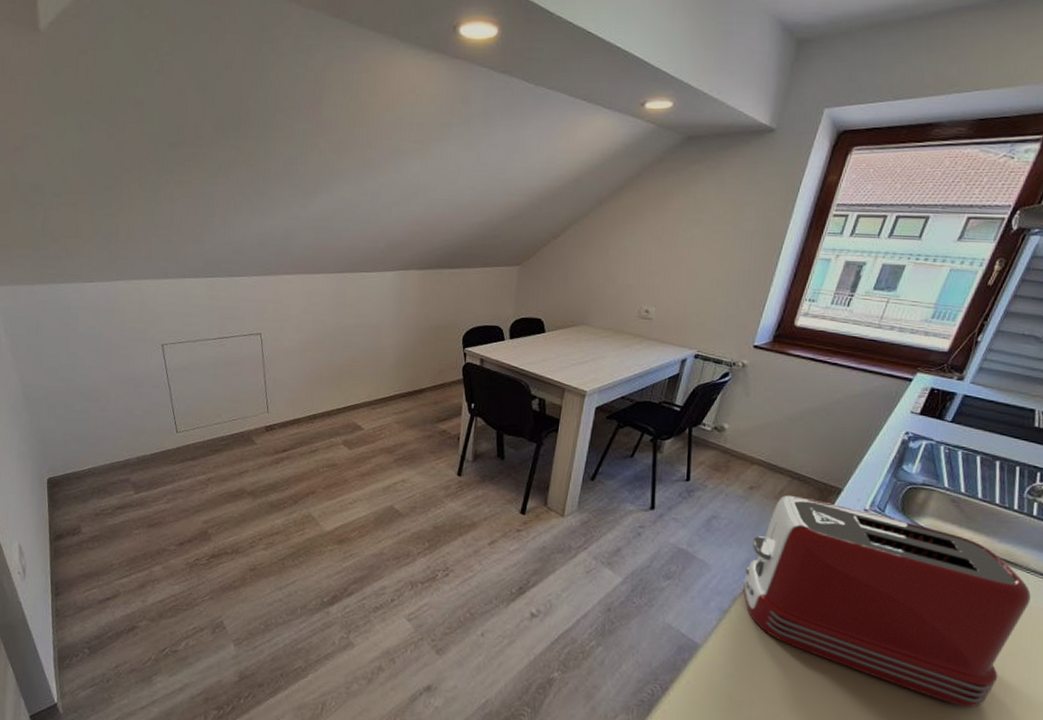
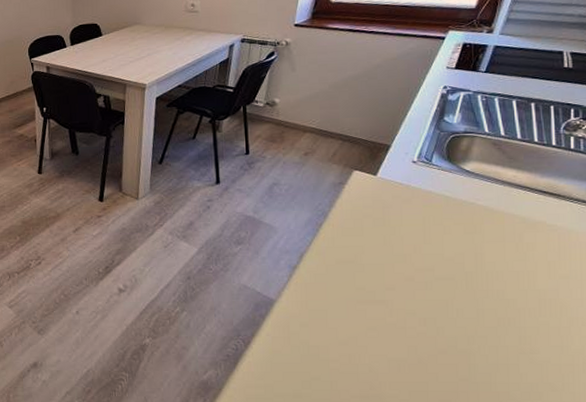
toaster: present [742,496,1031,708] -> none [308,157,576,330]

